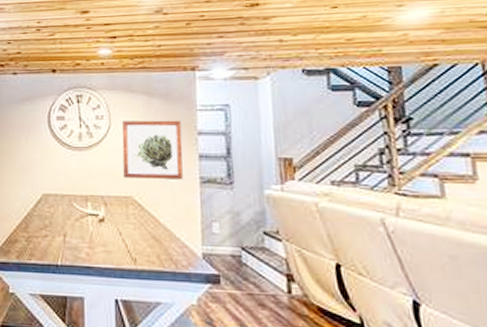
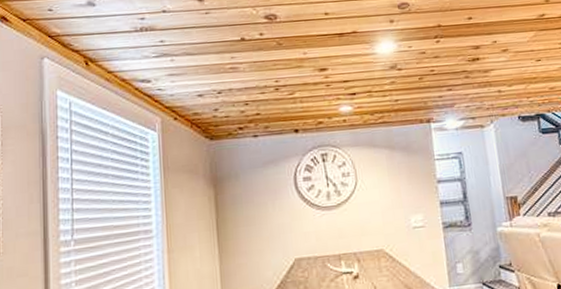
wall art: present [121,120,183,180] -> none [368,171,428,232]

